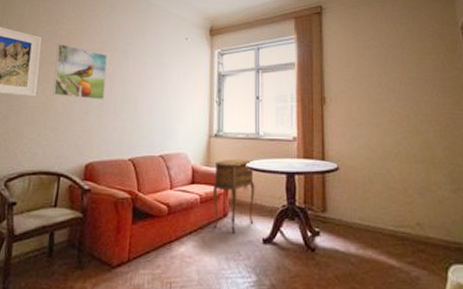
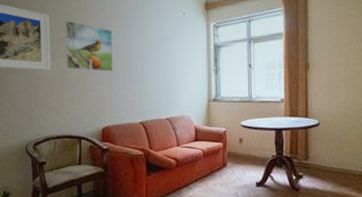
side table: present [212,159,255,234] -> none [213,119,249,180]

